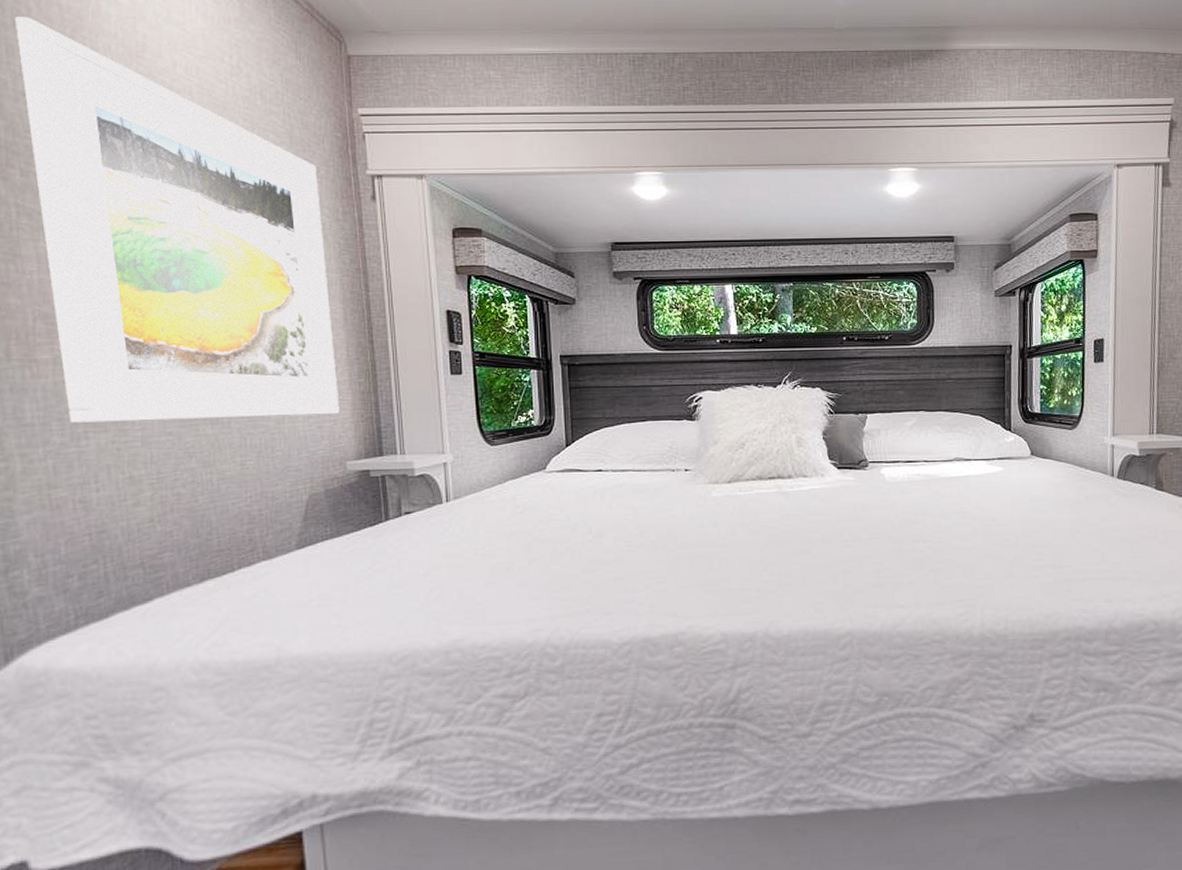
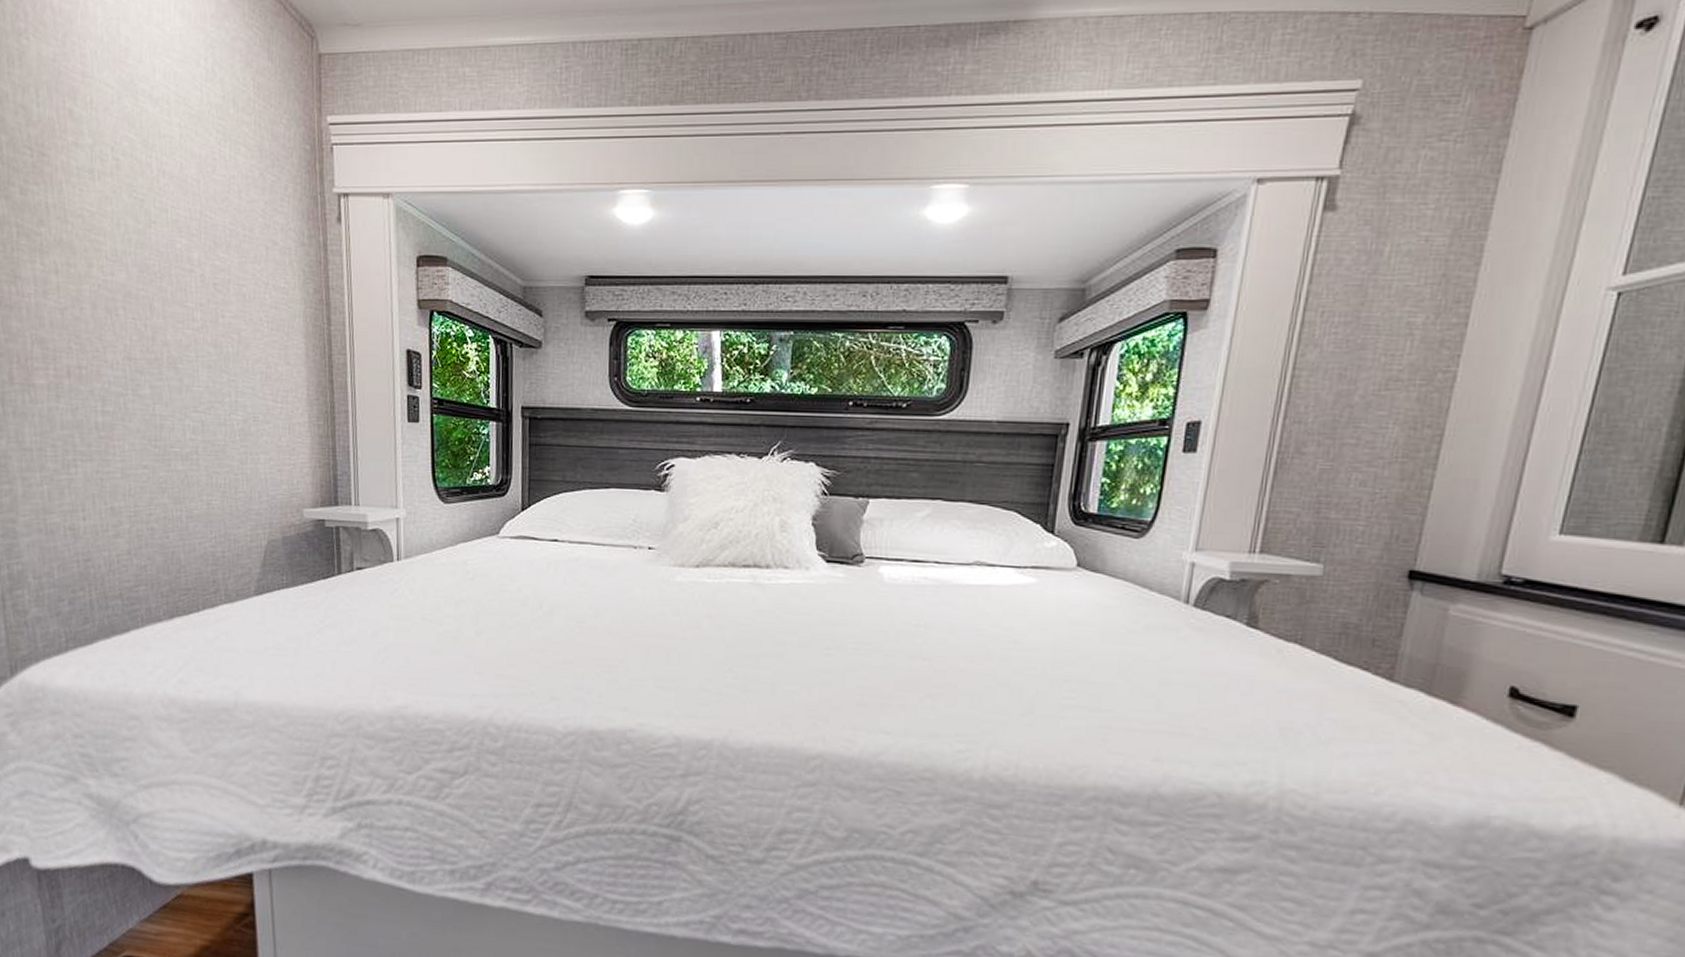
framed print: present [14,17,340,424] -> none [14,22,299,458]

